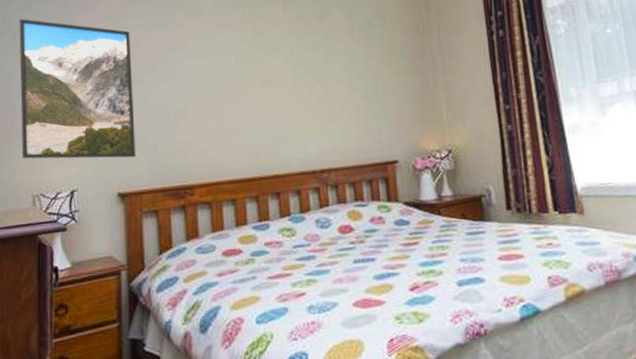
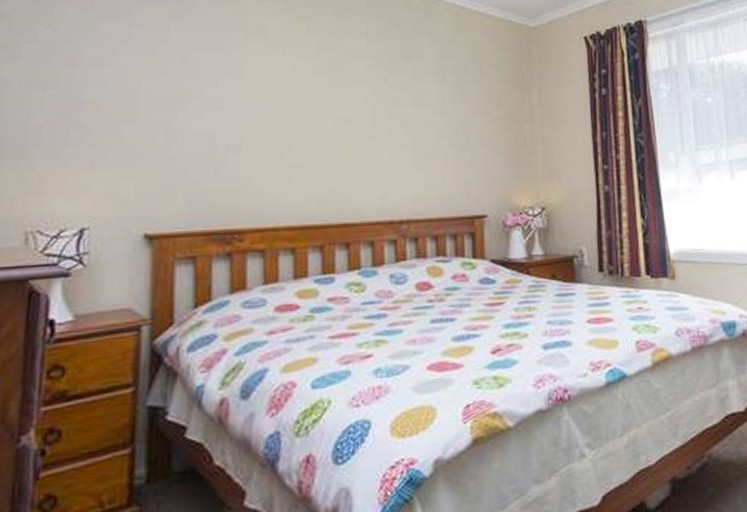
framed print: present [19,18,136,159] -> none [13,16,174,194]

